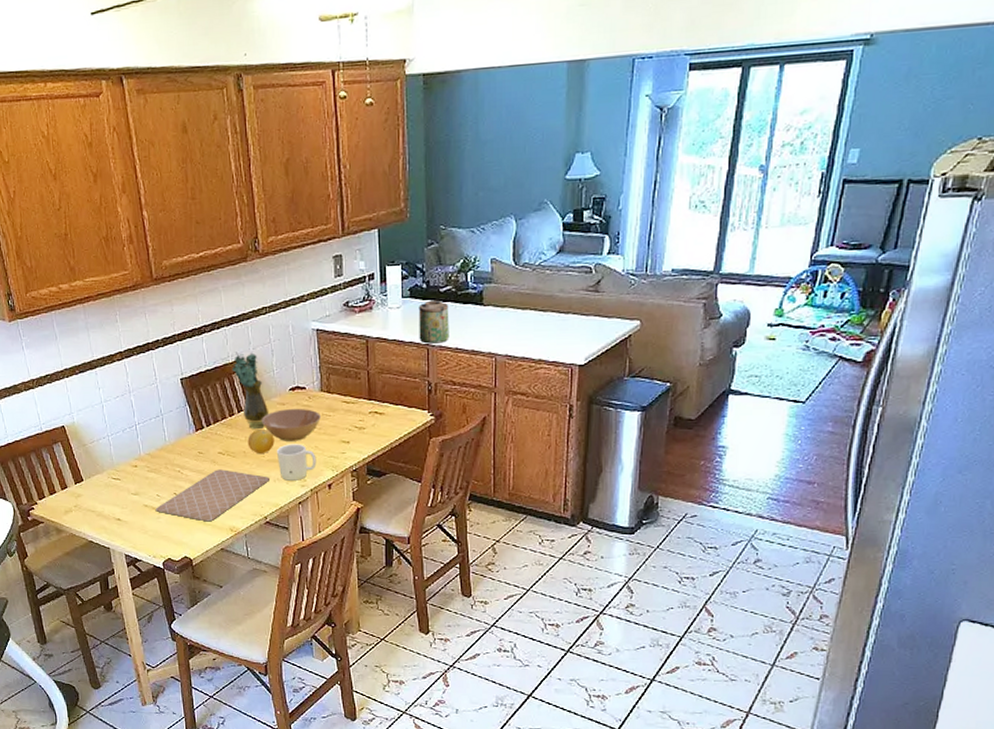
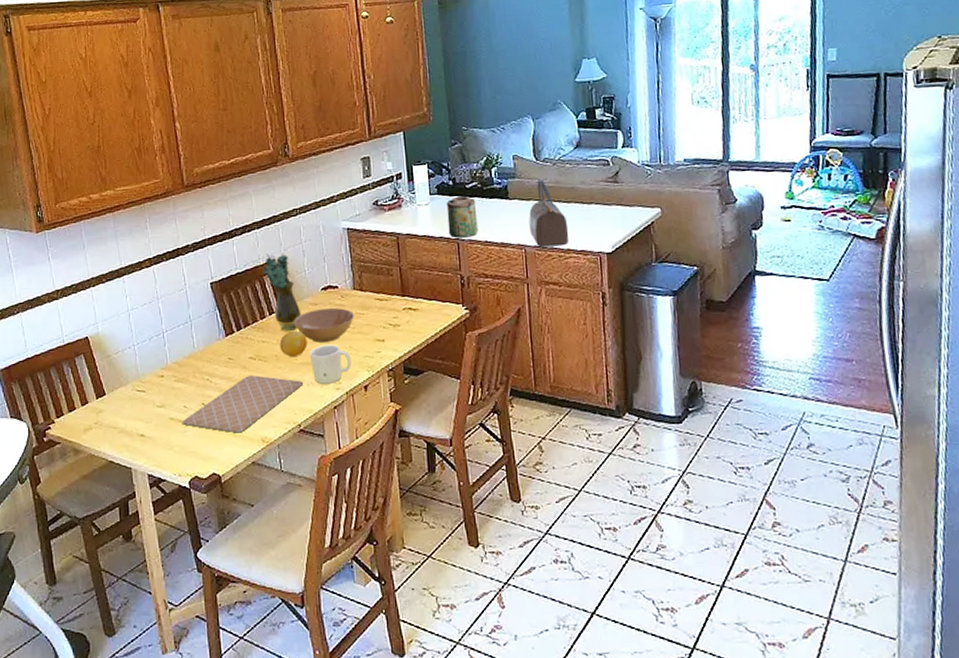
handbag: none [502,285,542,357] -> present [528,179,569,248]

